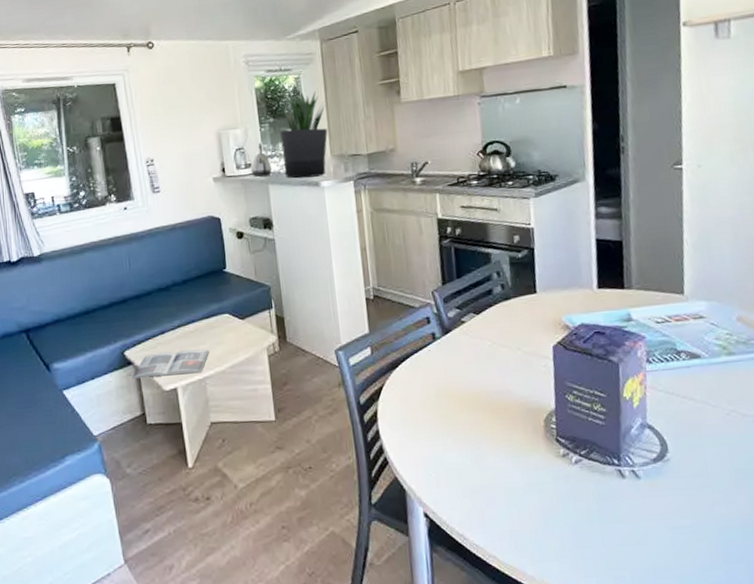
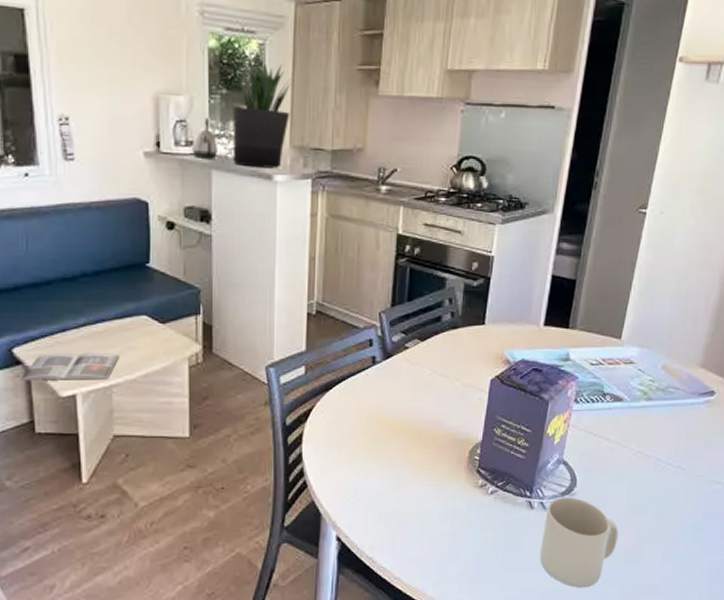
mug: none [640,463,731,566] -> present [539,497,619,588]

